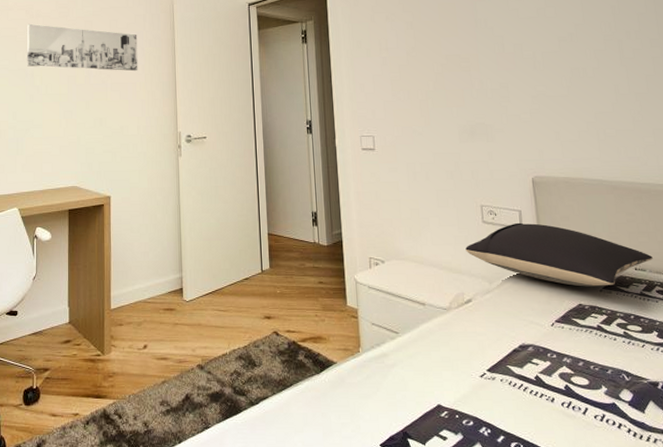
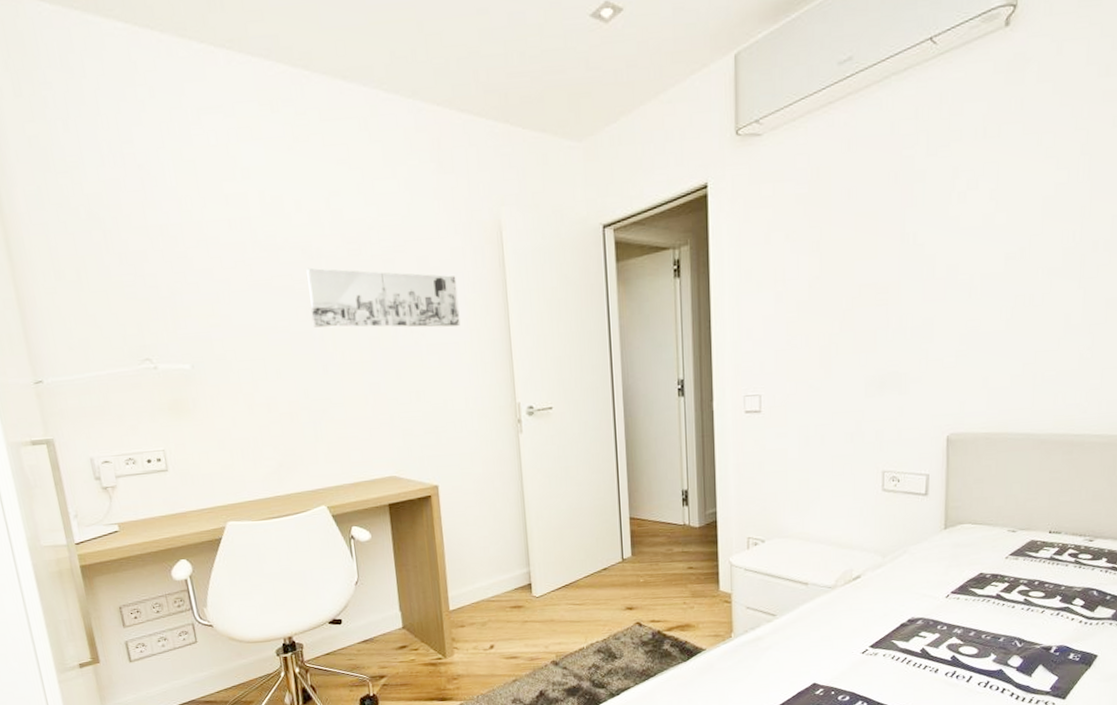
pillow: present [465,222,653,287] -> none [859,488,1072,555]

